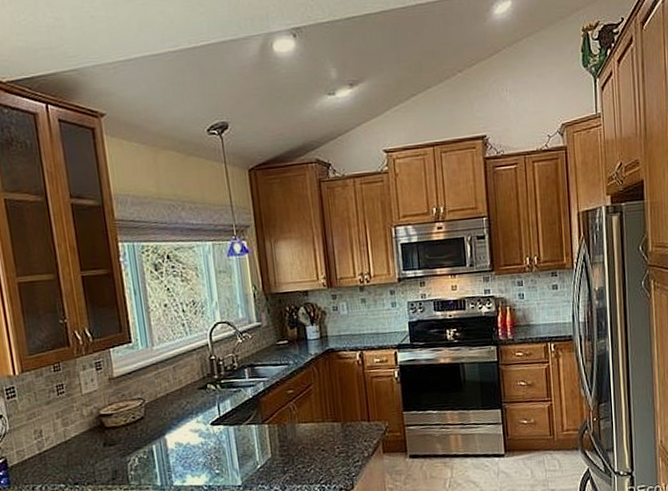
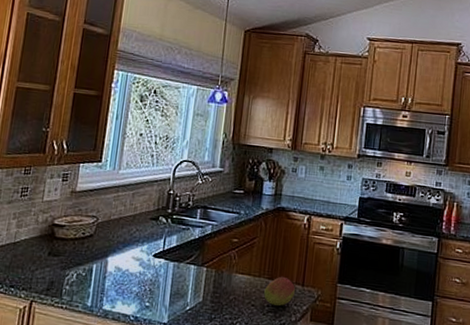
fruit: none [331,416,362,446] -> present [264,276,295,307]

